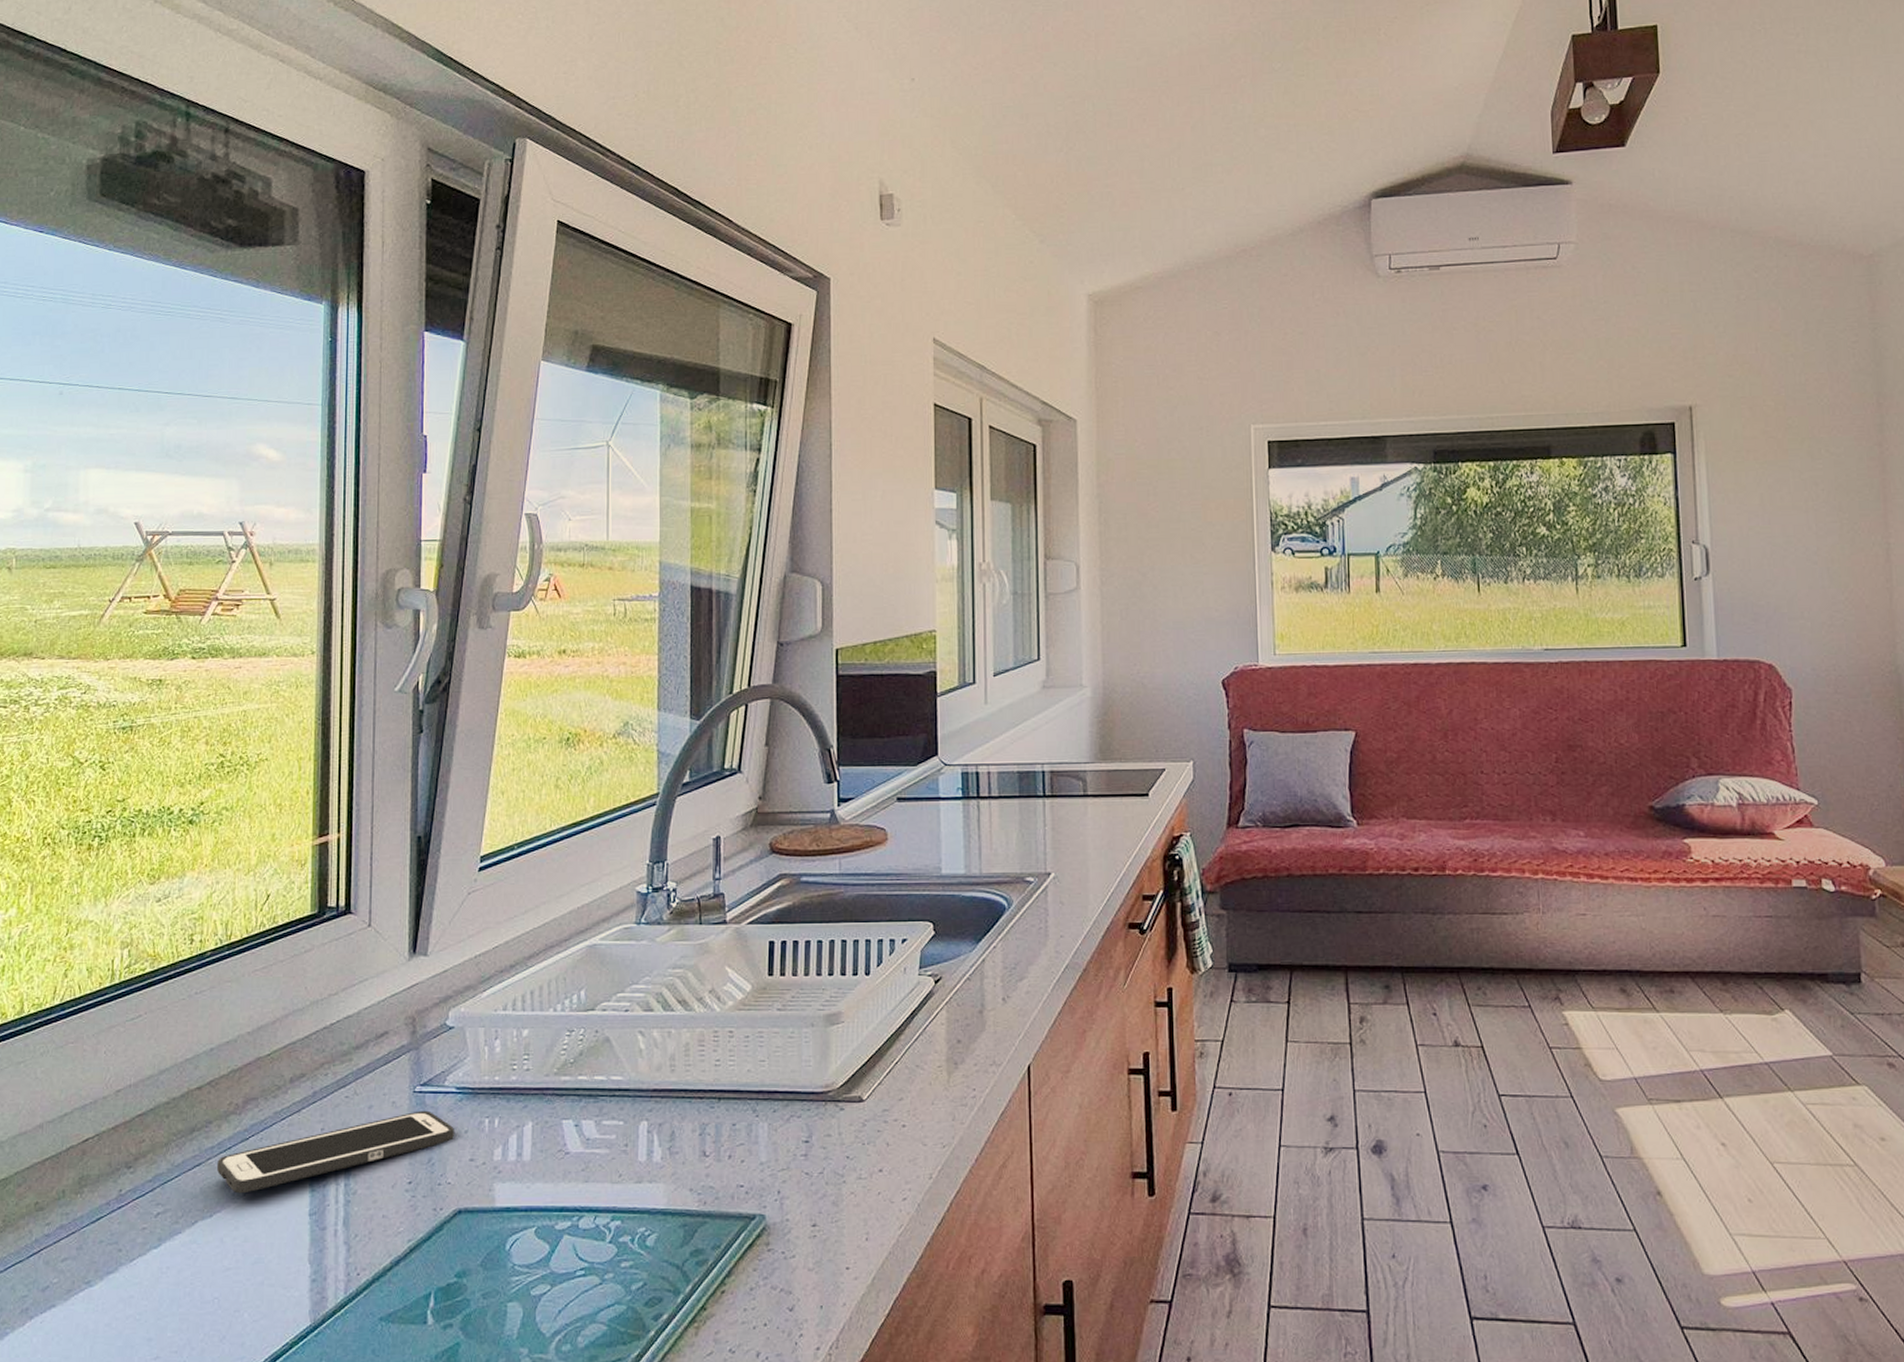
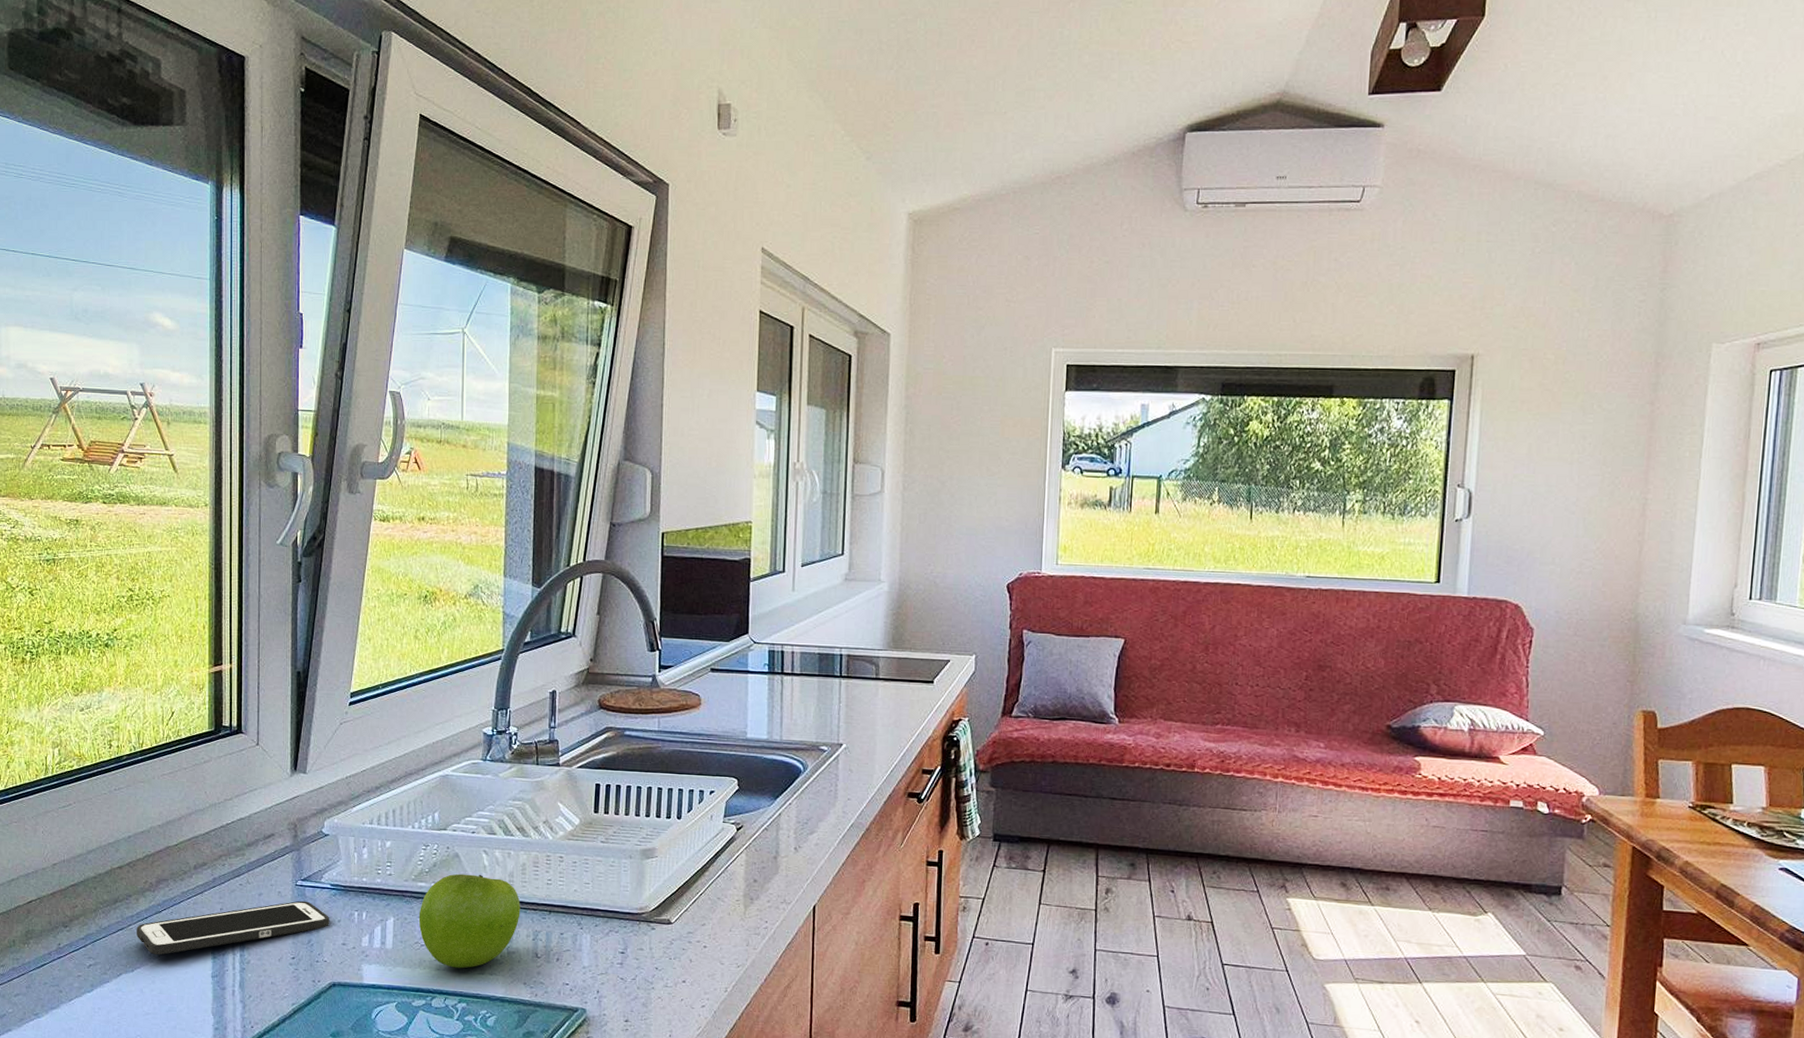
fruit: none [562,1061,684,1178] -> present [418,873,521,969]

